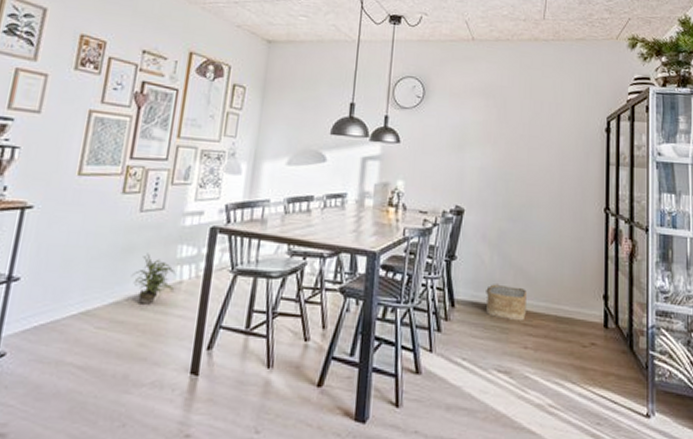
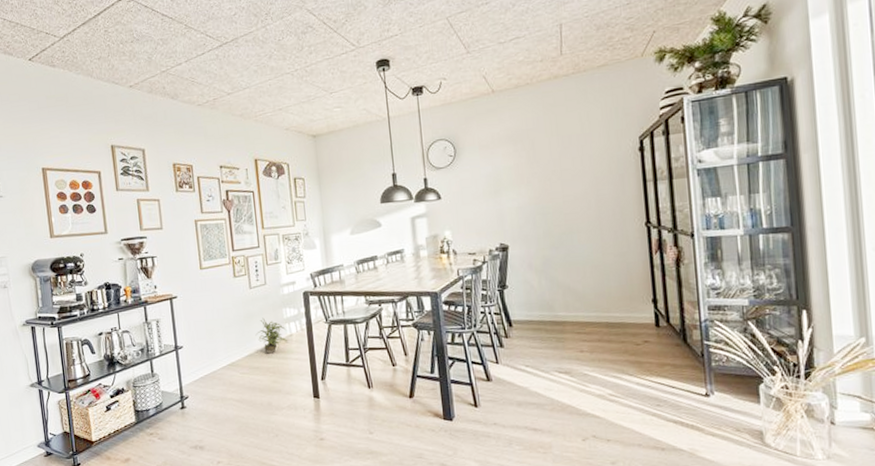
woven basket: present [486,284,527,321] -> none [538,303,578,331]

